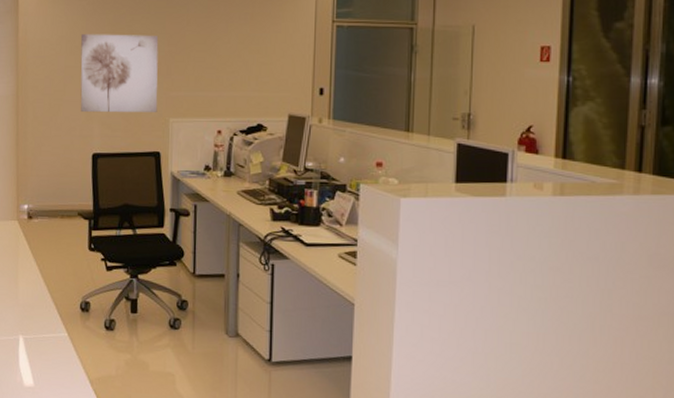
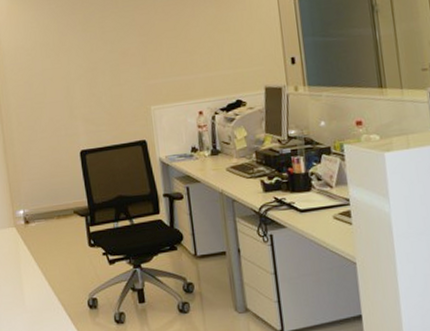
wall art: present [80,34,159,113] -> none [55,28,138,112]

